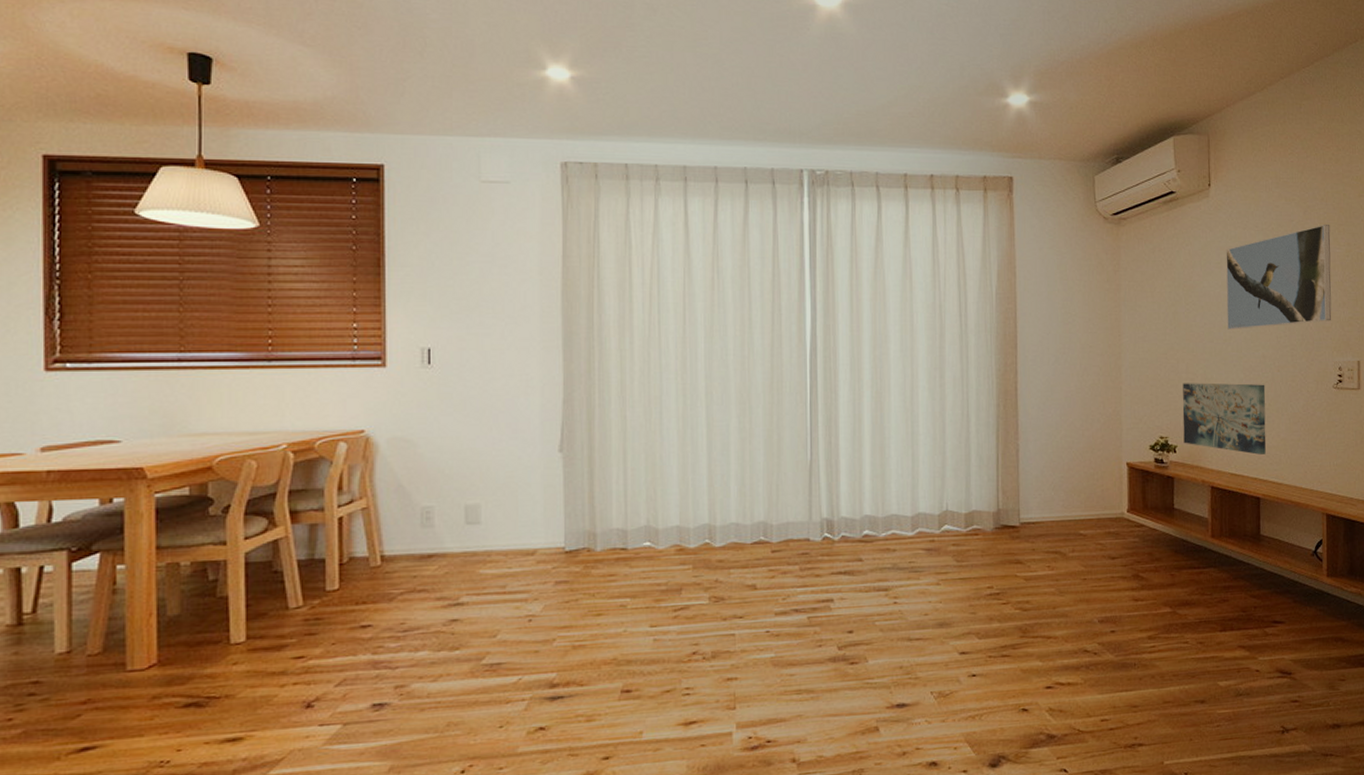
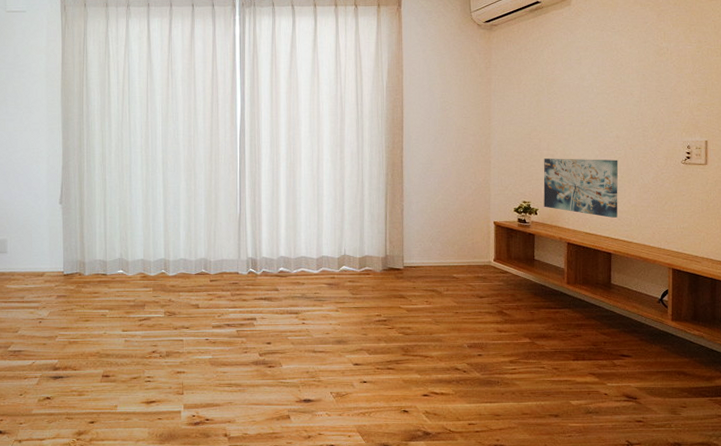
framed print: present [1226,224,1332,330] -> none [584,24,682,115]

